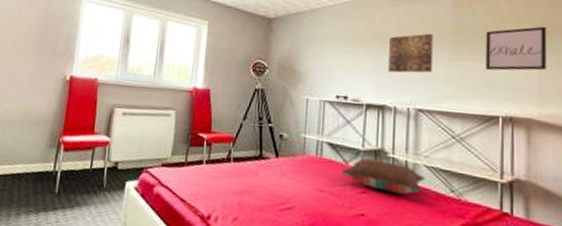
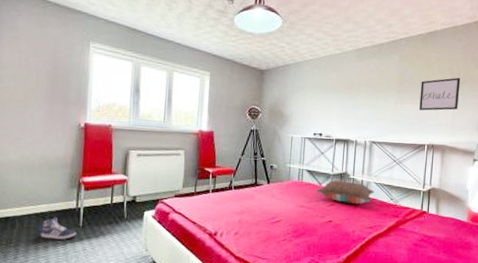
sneaker: none [14,180,51,207] -> present [40,217,76,239]
wall art: present [387,33,434,73] -> none [351,82,386,114]

